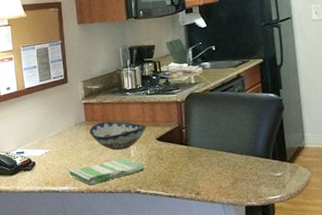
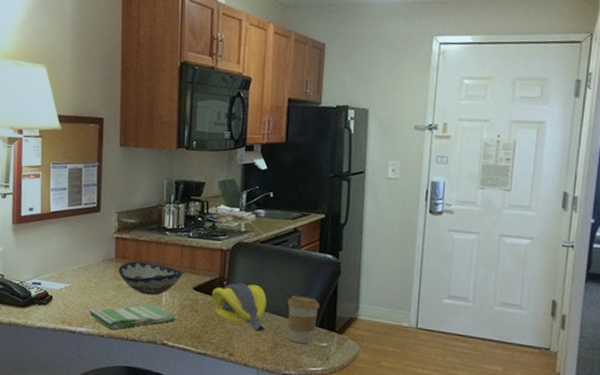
banana bunch: none [174,128,225,170] -> present [212,283,267,332]
coffee cup: none [241,133,270,176] -> present [287,296,320,344]

